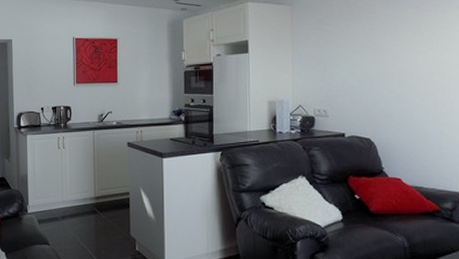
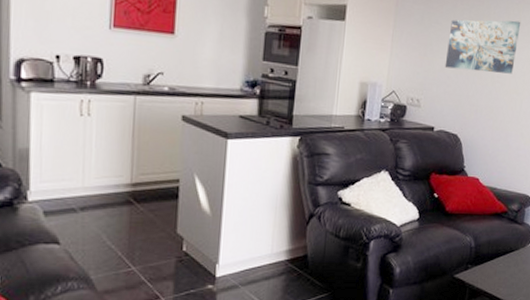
wall art: none [346,28,420,79] -> present [444,19,521,74]

